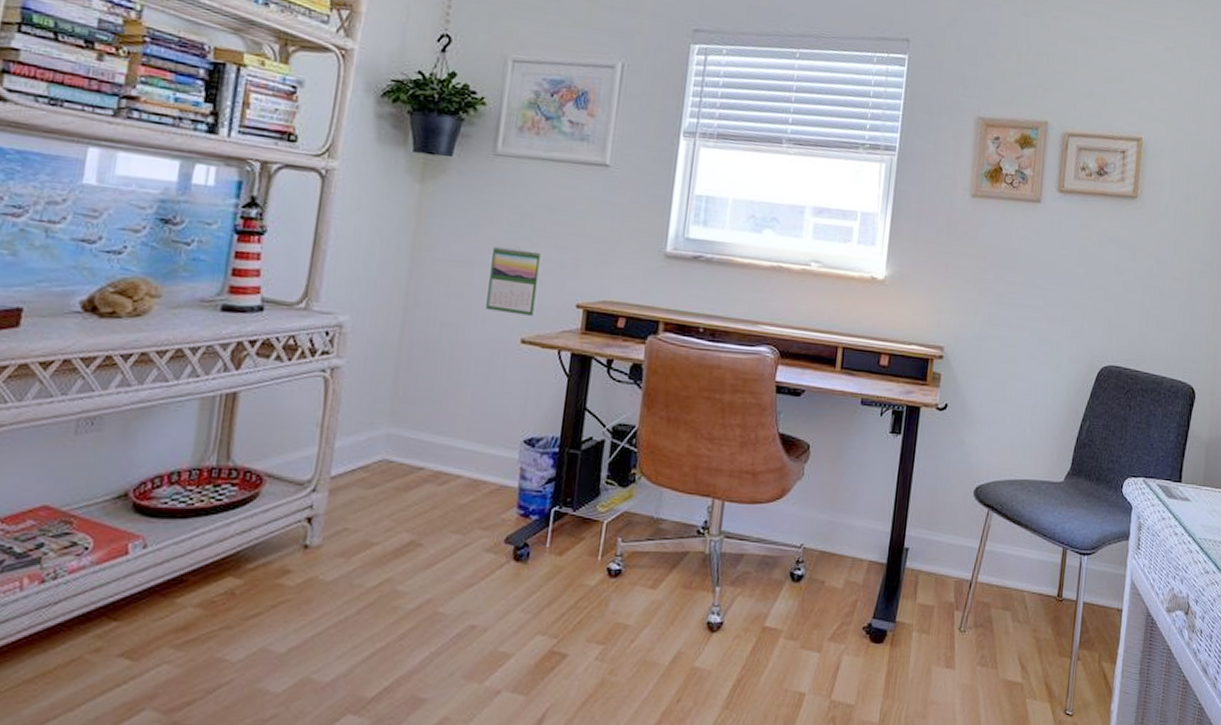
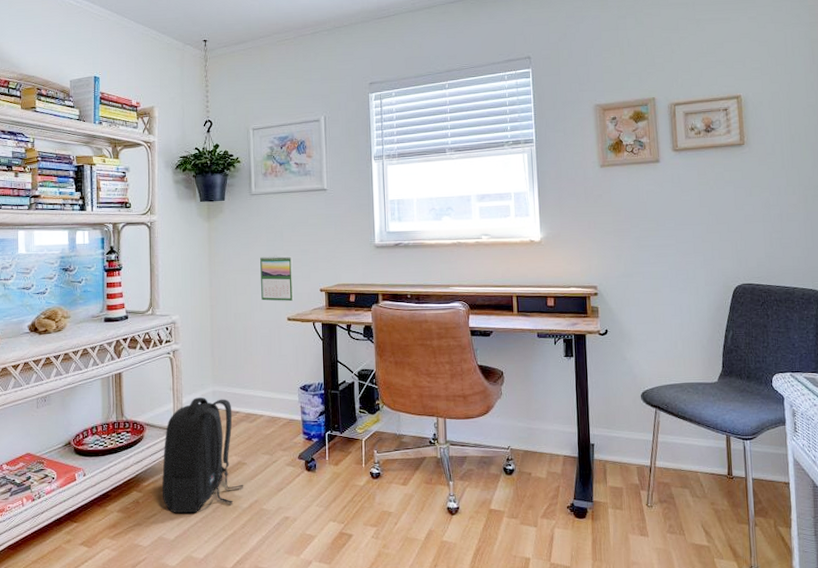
backpack: none [276,441,414,615] -> present [162,397,244,514]

